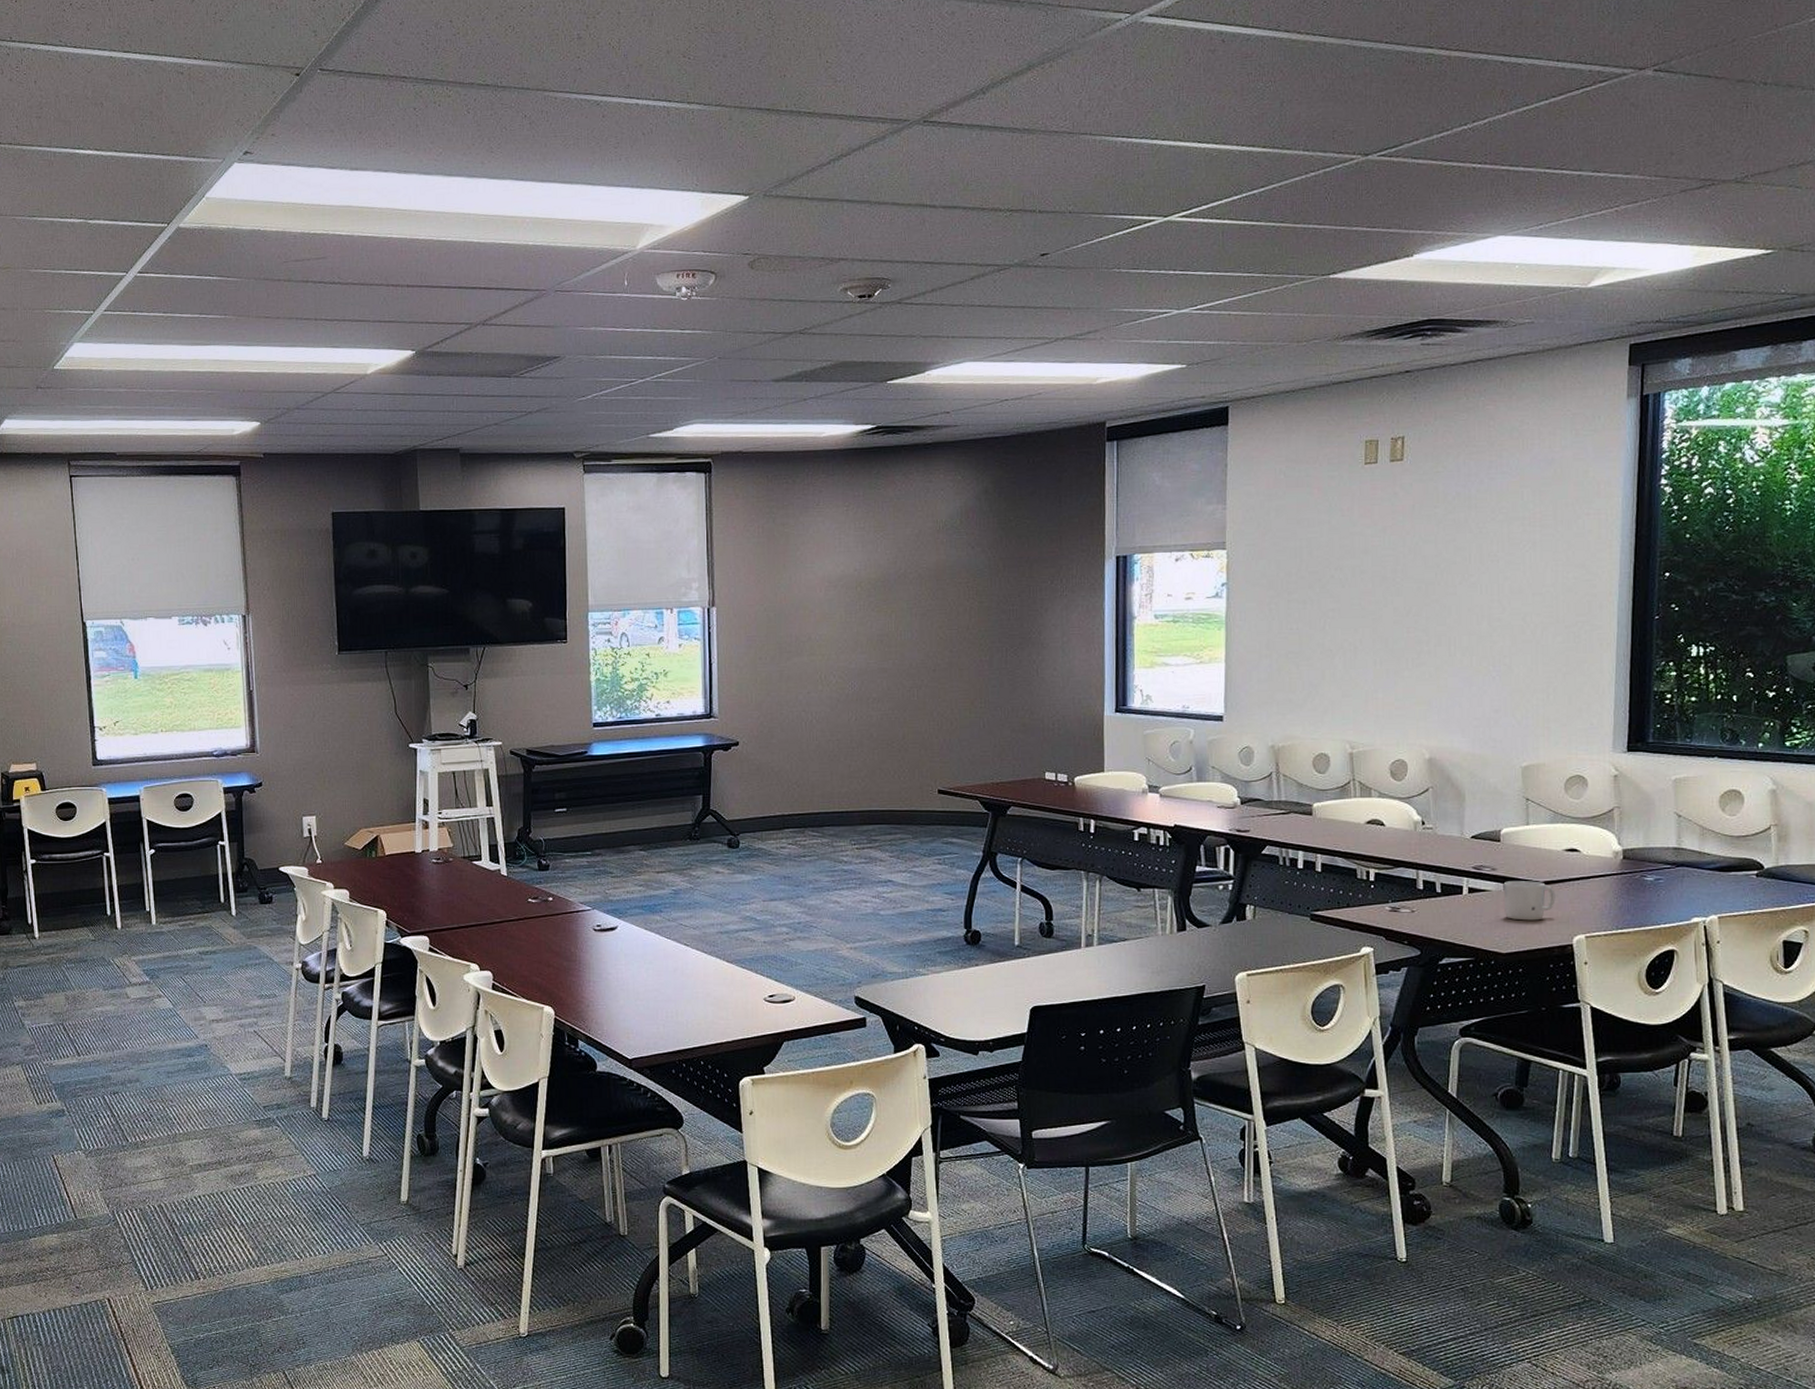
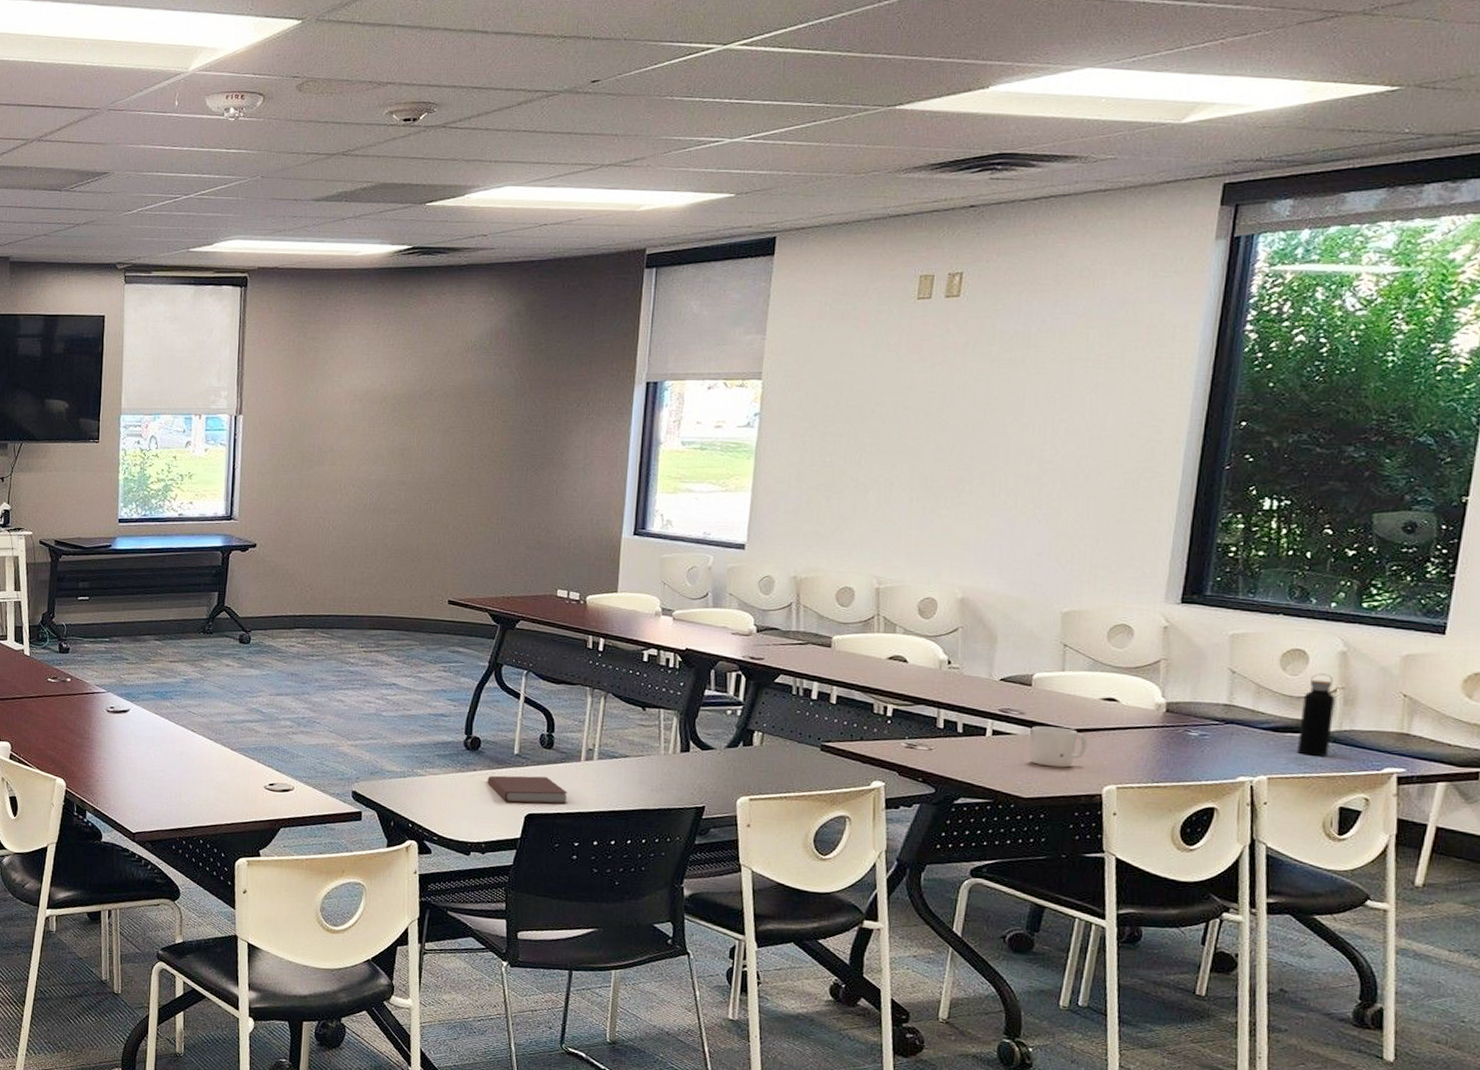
book: none [990,967,1071,996] -> present [487,775,568,804]
water bottle: none [1741,812,1770,892] -> present [1297,673,1335,756]

